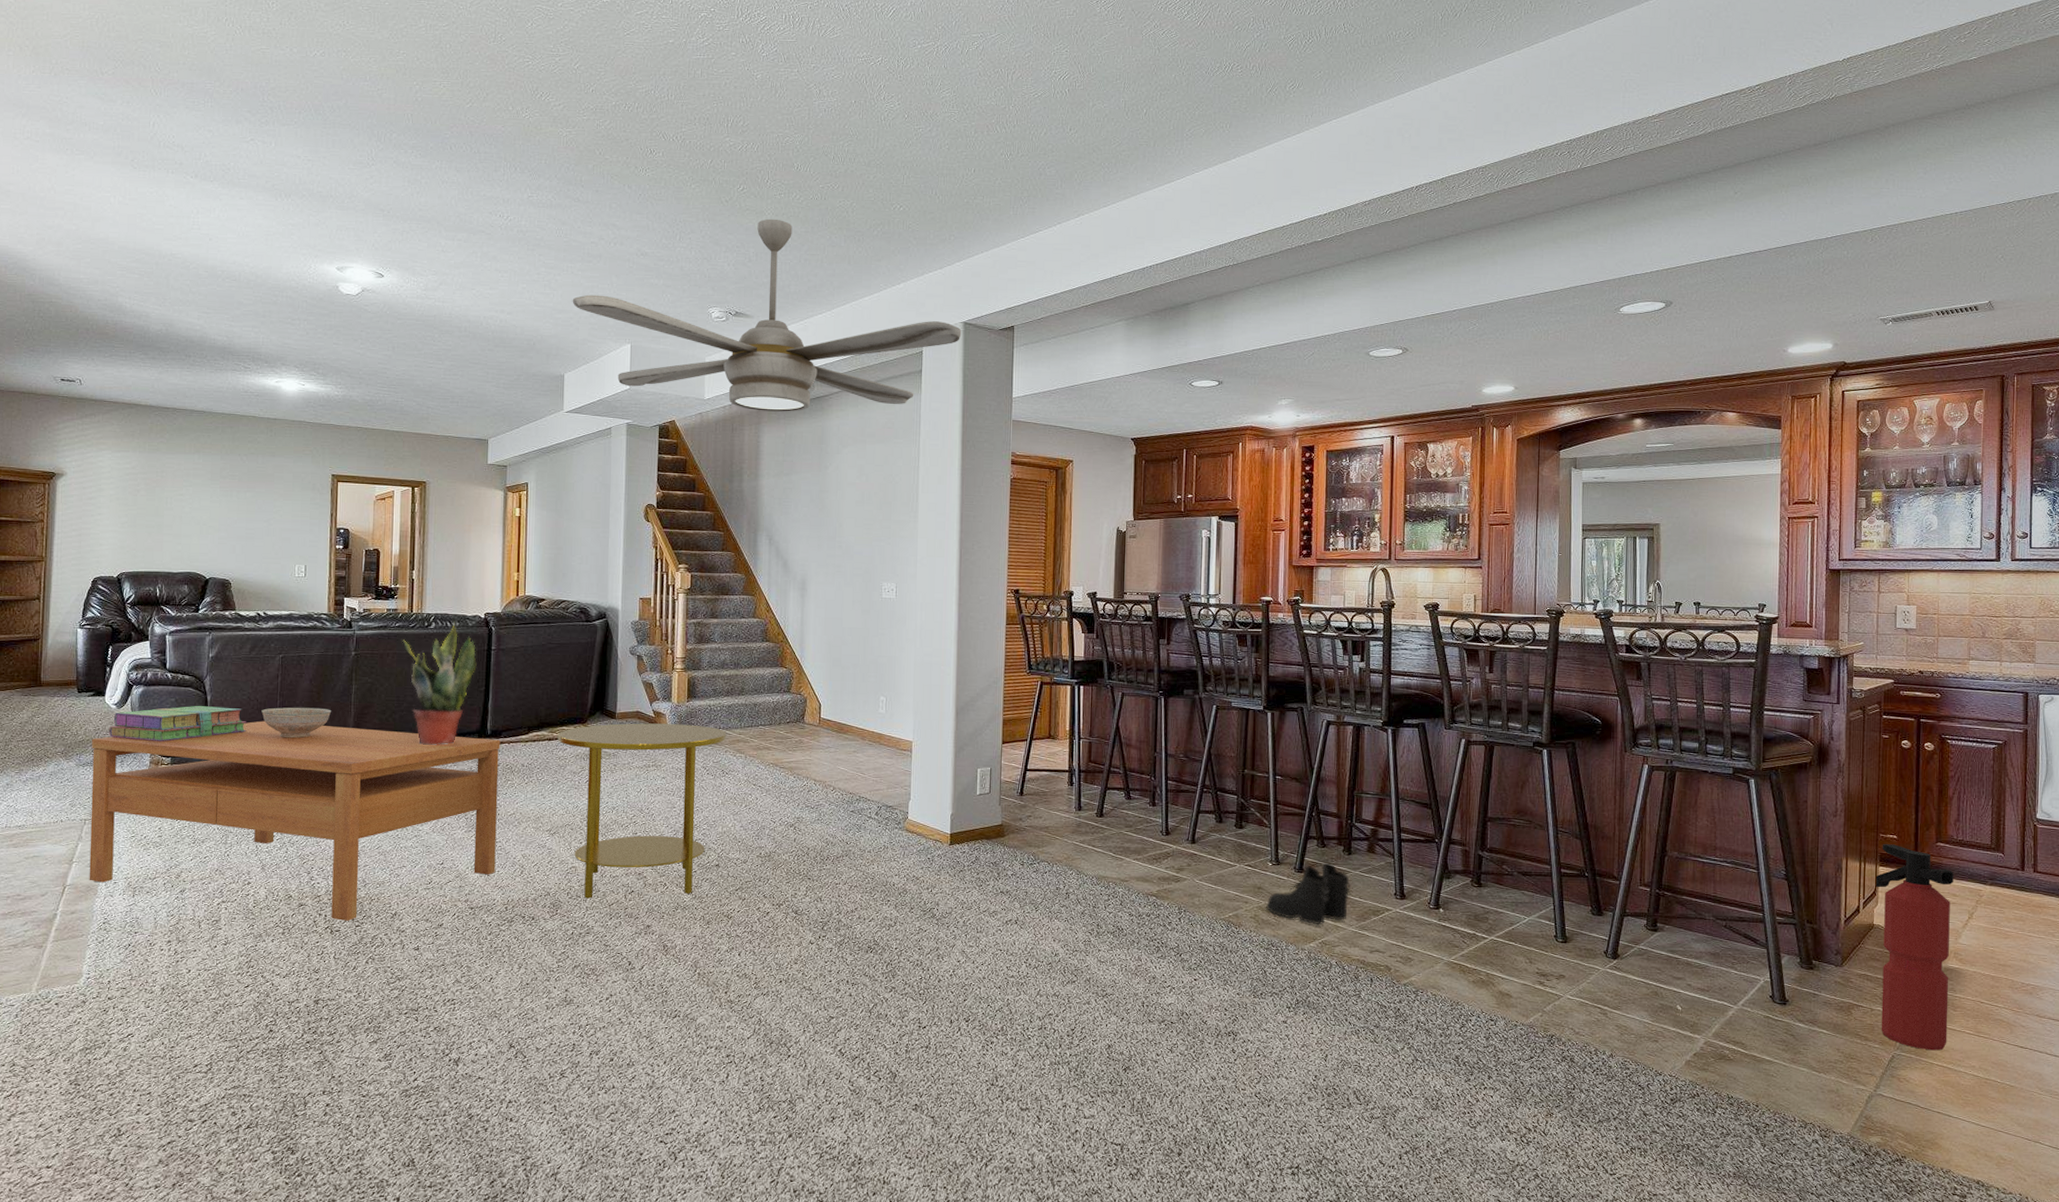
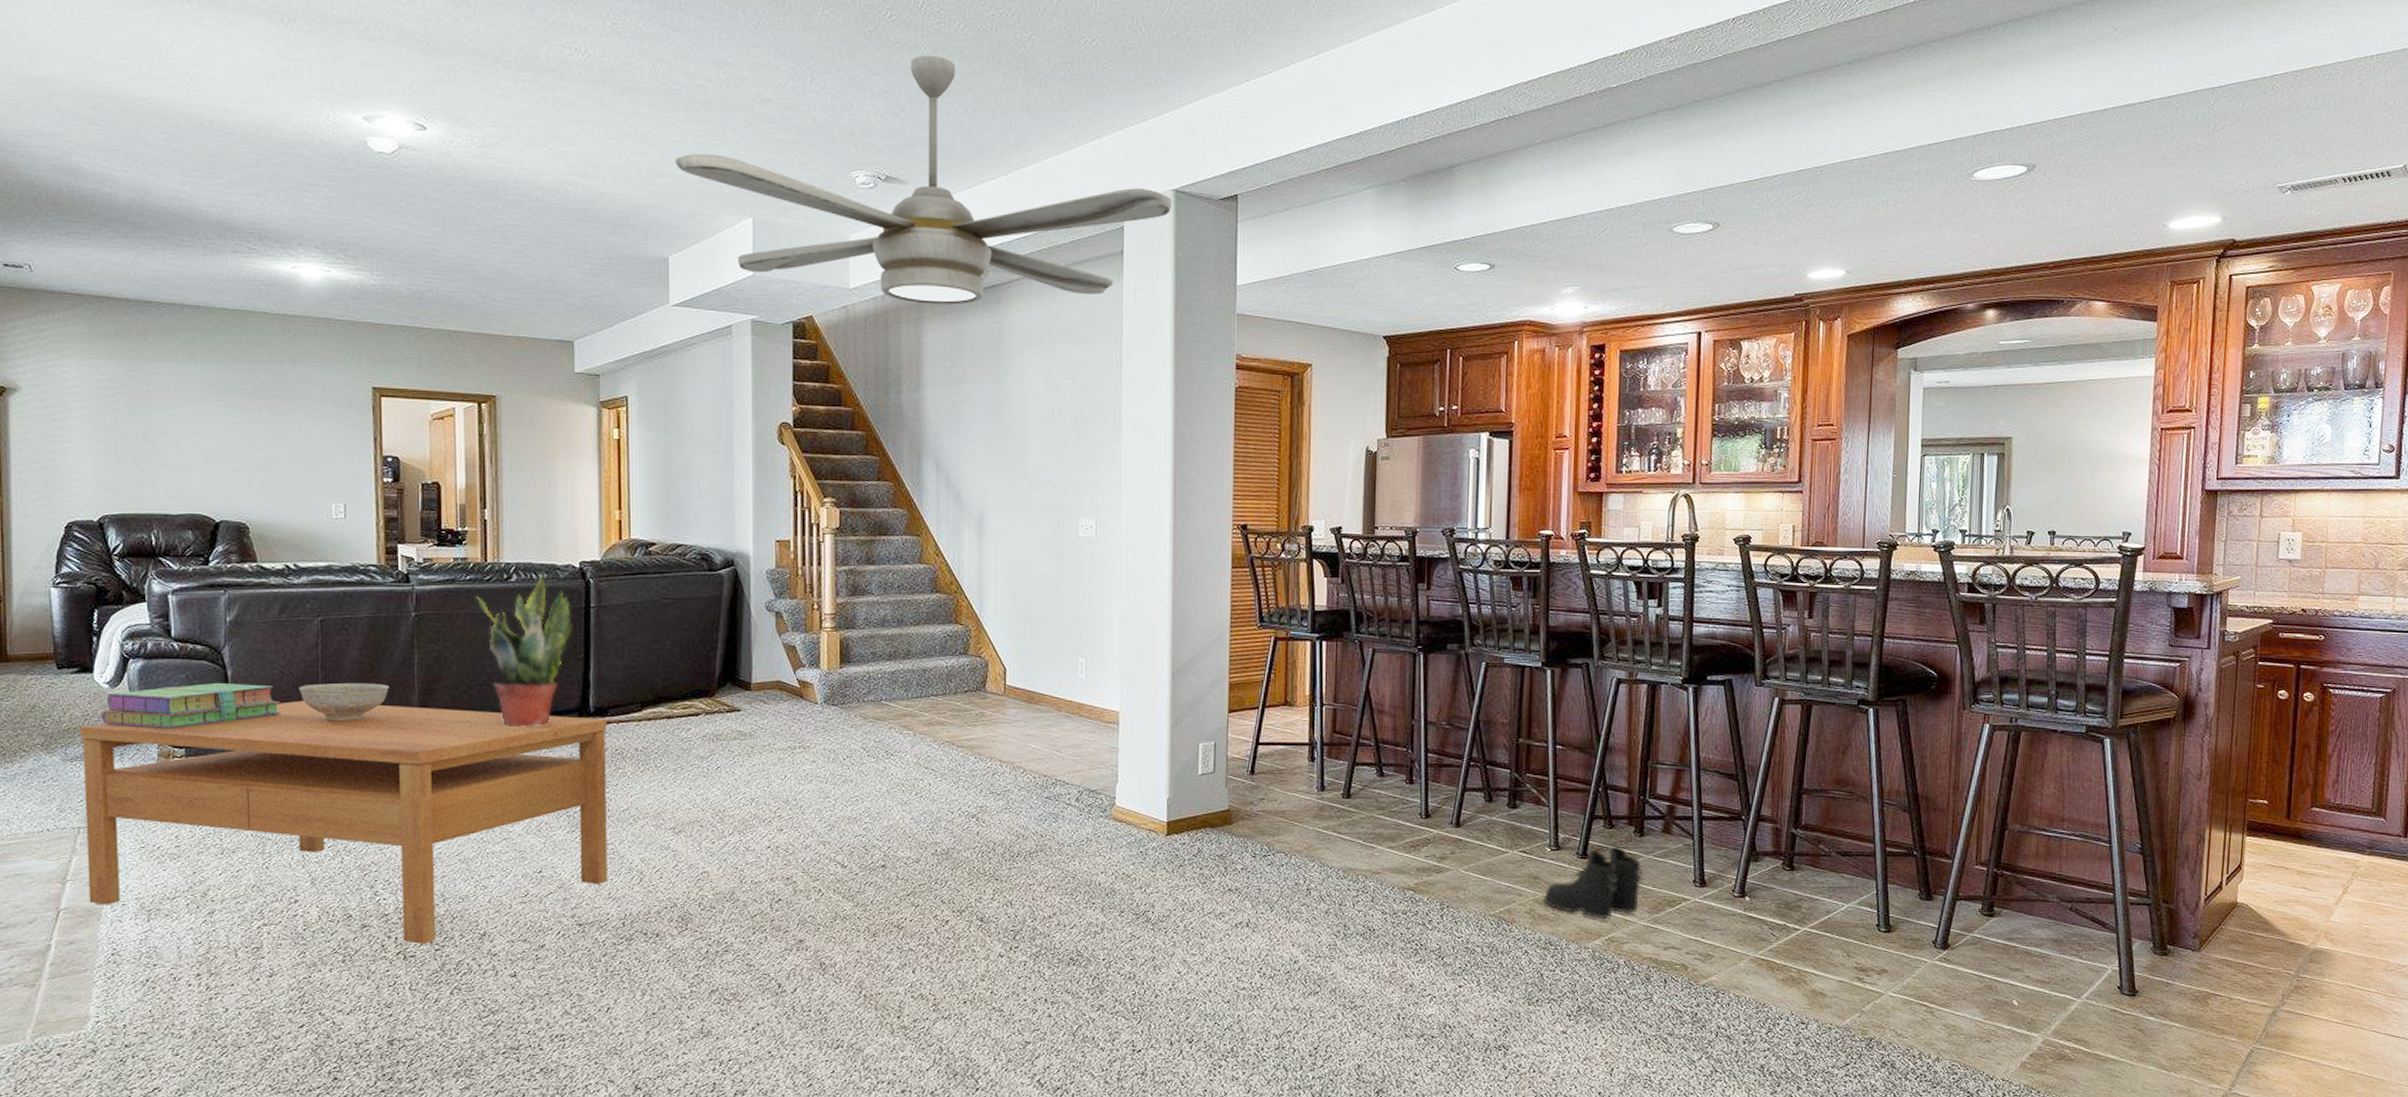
side table: present [557,723,727,899] -> none [679,695,890,910]
fire extinguisher: present [1875,844,1954,1051] -> none [2239,810,2329,1043]

